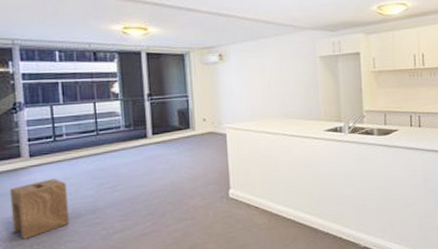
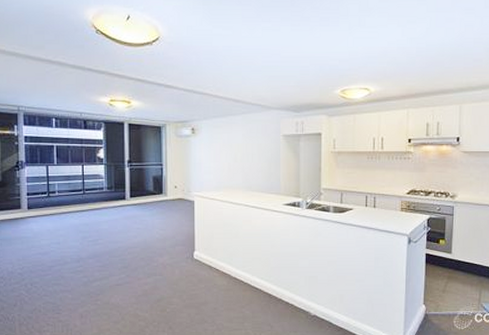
stool: present [9,179,69,240] -> none [10,229,57,279]

